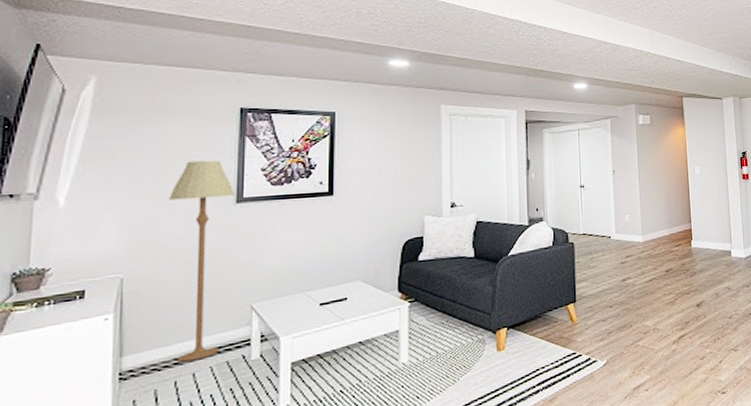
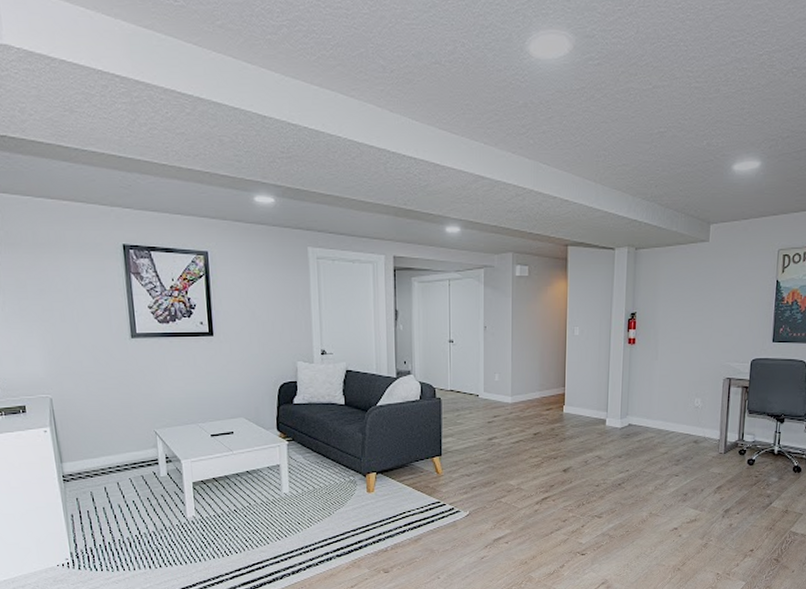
floor lamp: present [169,160,235,362] -> none [75,295,136,472]

